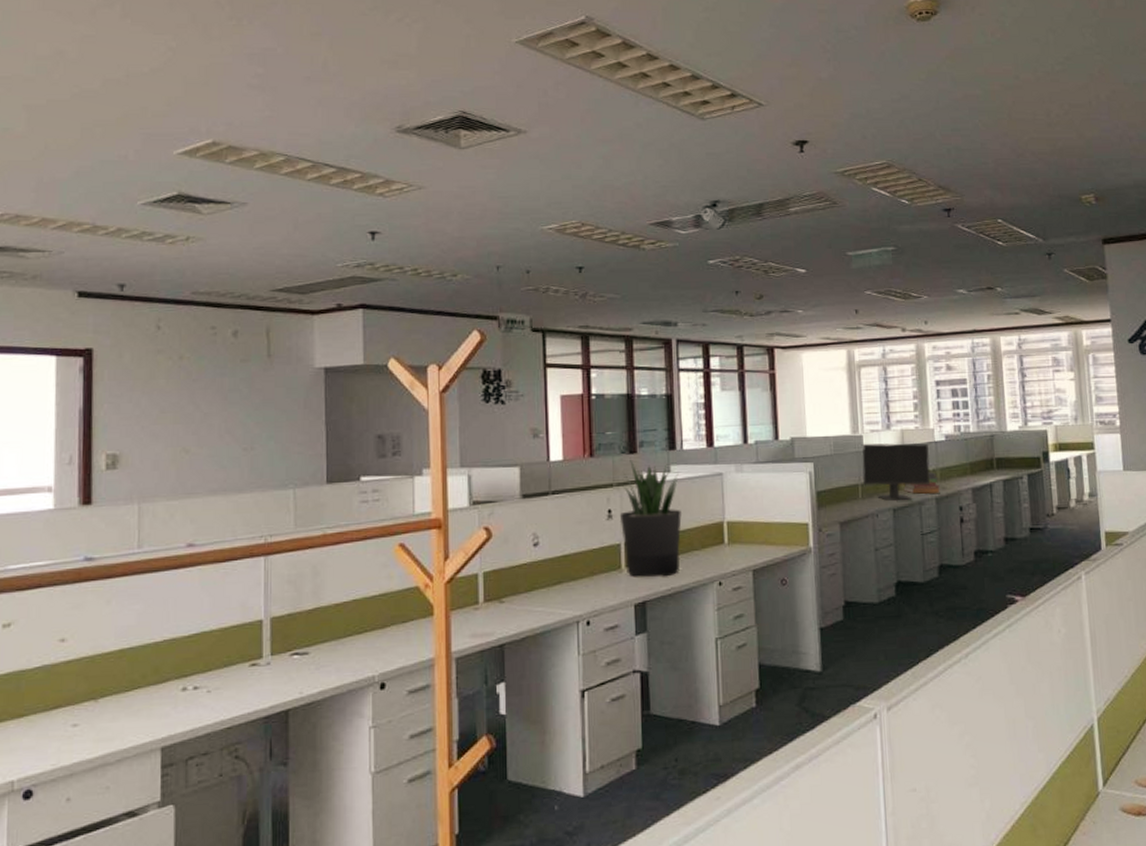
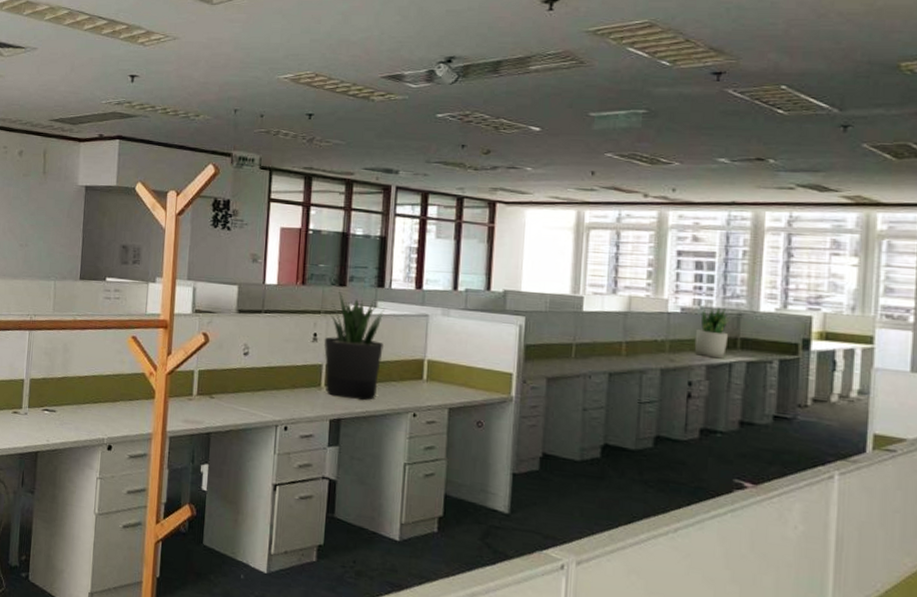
computer monitor: present [862,442,931,501] -> none [578,304,660,367]
books: present [903,472,940,494] -> none [624,342,667,365]
planter: none [959,431,986,481] -> present [694,307,730,359]

